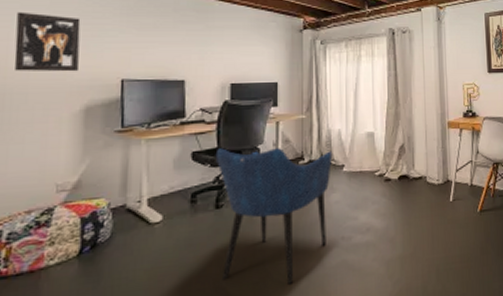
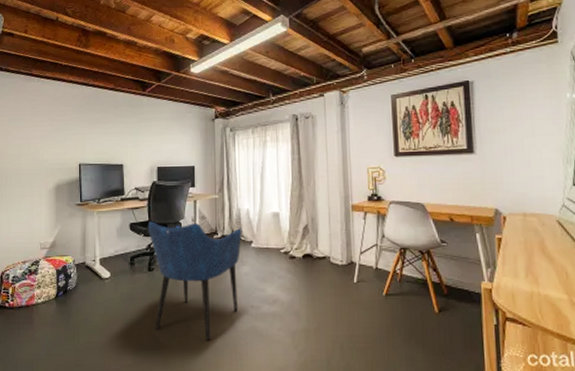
wall art: present [14,11,81,72] -> none [11,113,51,158]

